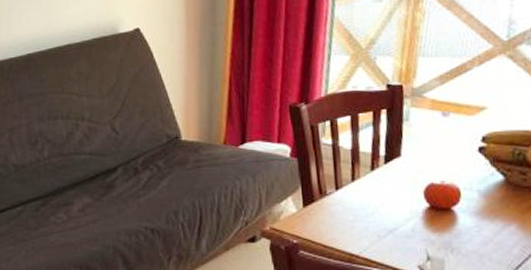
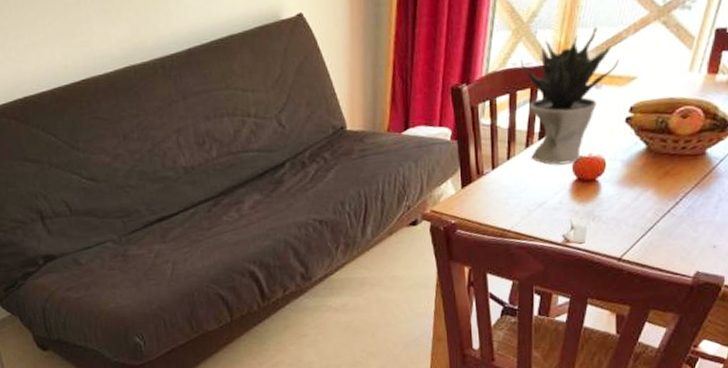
potted plant: none [361,57,466,190] -> present [521,27,619,165]

